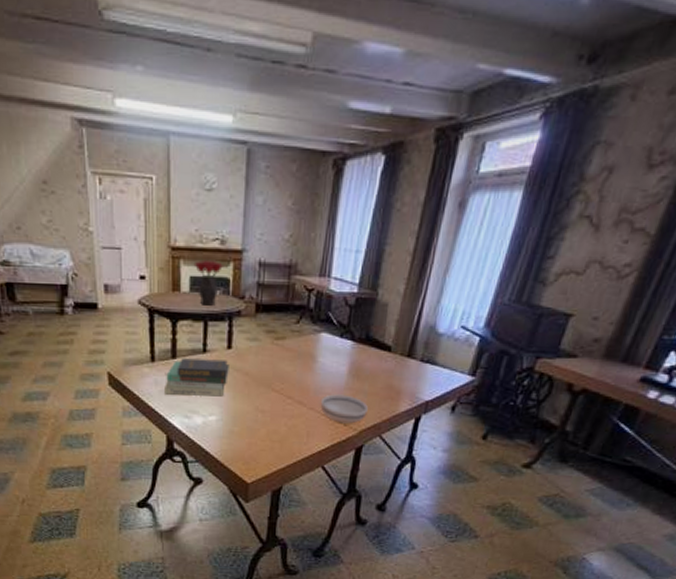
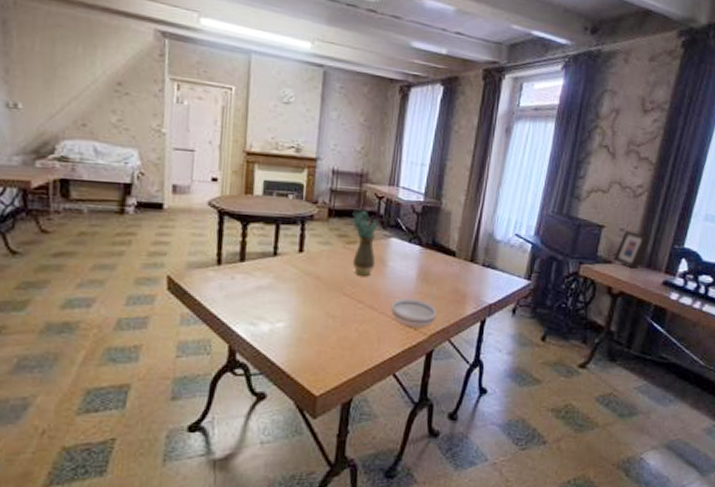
books: present [165,358,231,397] -> none [230,261,302,302]
bouquet: present [193,259,225,306] -> none [268,165,299,209]
vase: none [280,302,308,373] -> present [352,208,378,277]
picture frame: none [579,319,632,363] -> present [613,230,650,268]

